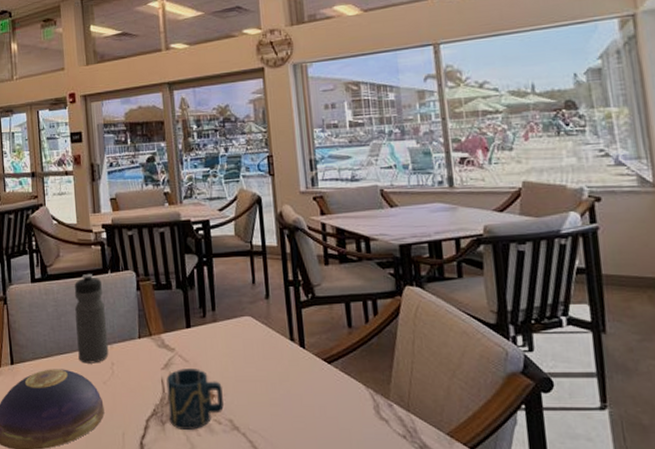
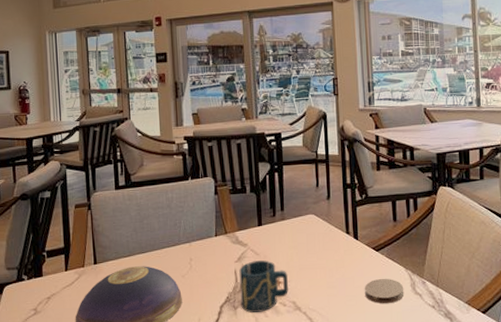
water bottle: present [74,274,109,364] -> none [156,181,188,260]
coaster: none [315,397,366,430] -> present [364,278,404,304]

